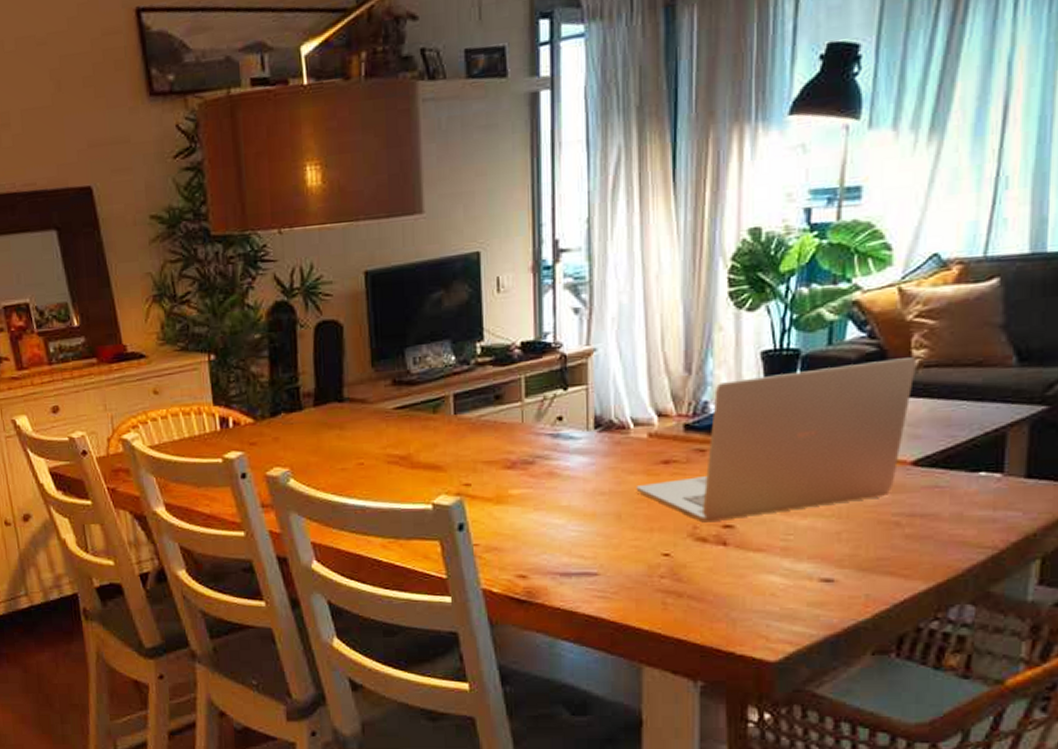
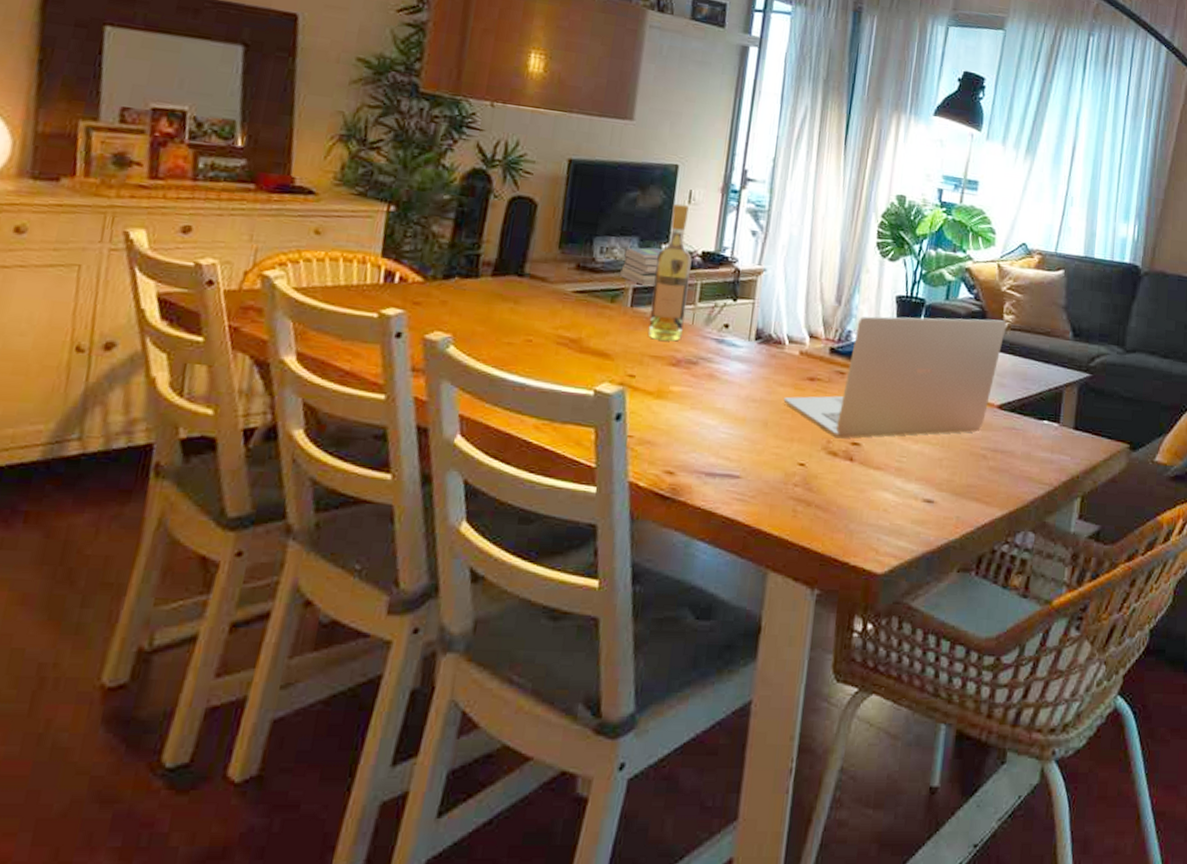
books: none [436,347,478,390] -> present [619,247,663,286]
bottle: none [474,294,513,445] -> present [647,203,692,341]

